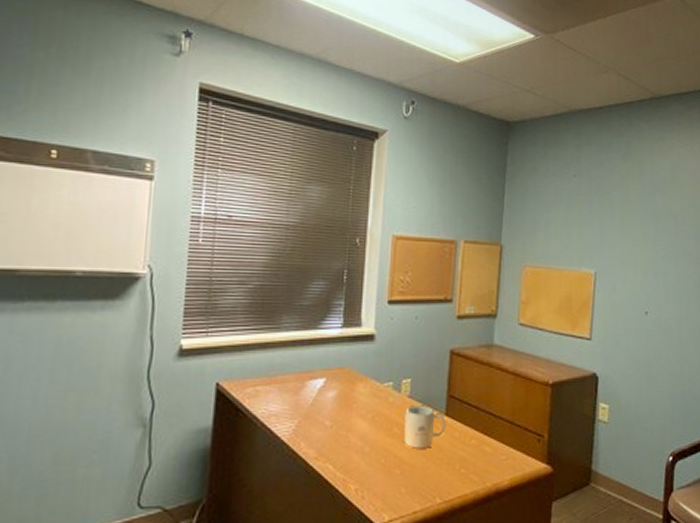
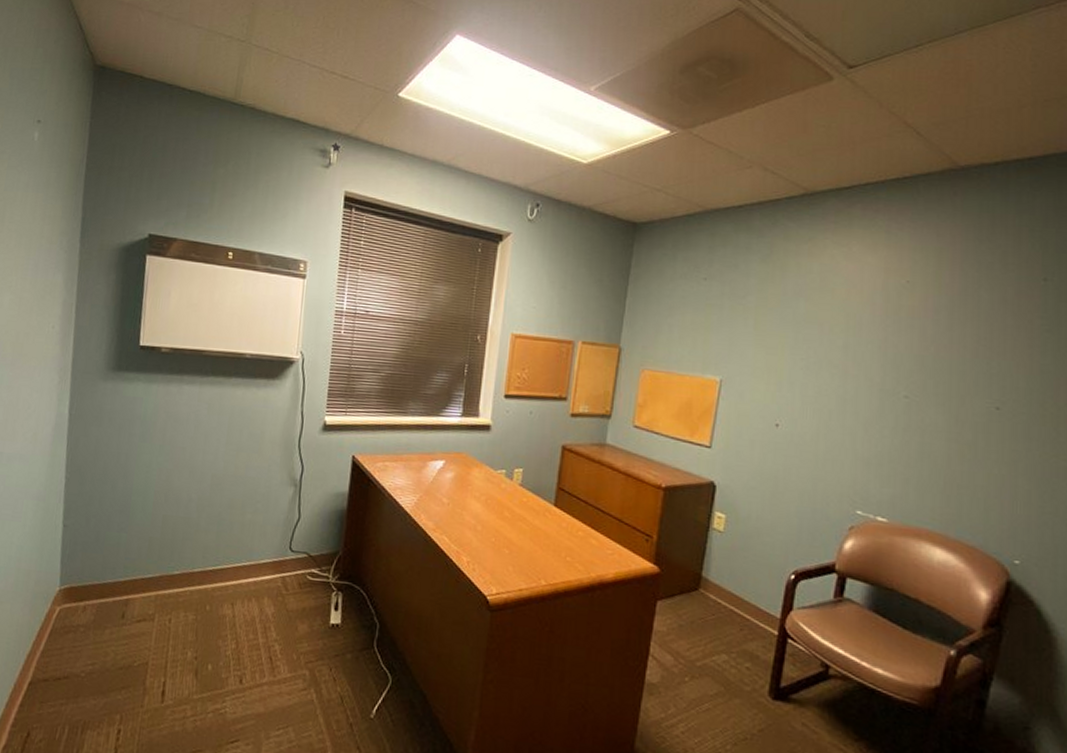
mug: present [404,405,446,449] -> none [514,493,555,534]

